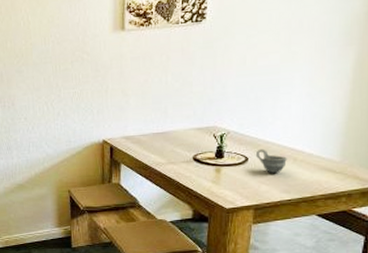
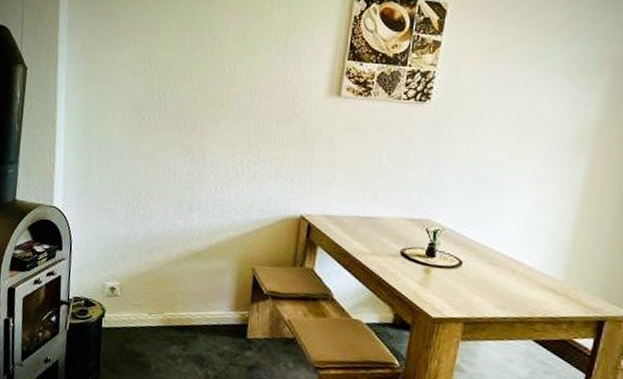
cup: present [255,148,288,174] -> none [470,253,507,285]

